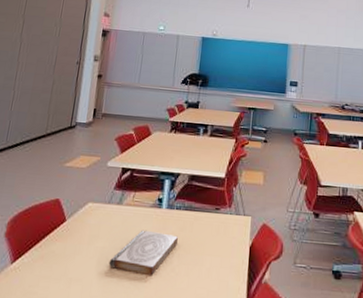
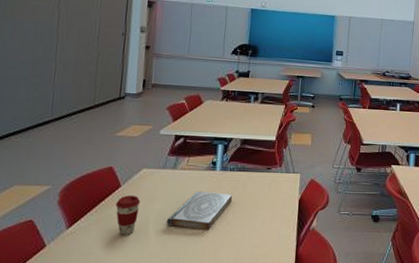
coffee cup: none [59,230,85,276] -> present [115,195,141,236]

